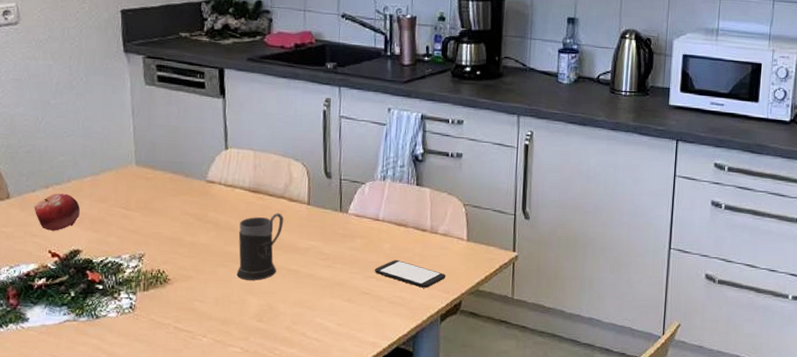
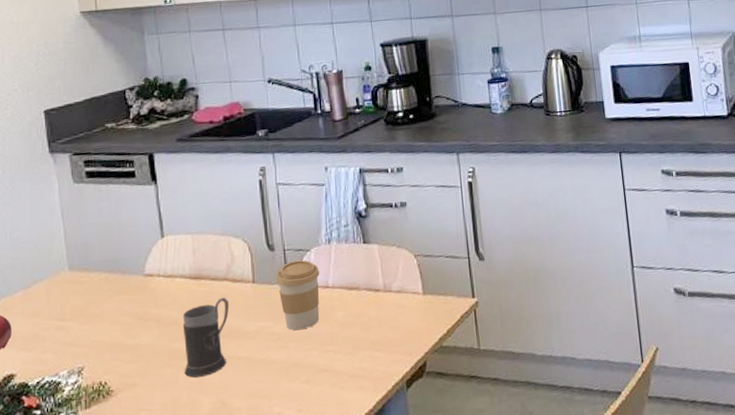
coffee cup: none [330,191,372,254] -> present [276,260,320,331]
smartphone: present [374,260,446,288] -> none [330,327,407,354]

